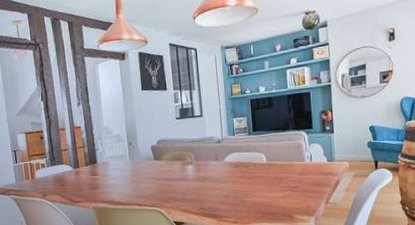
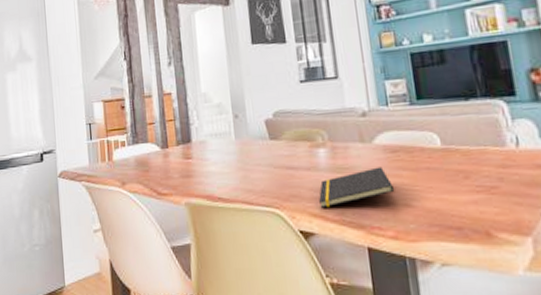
notepad: none [187,176,237,206] -> present [319,167,395,208]

